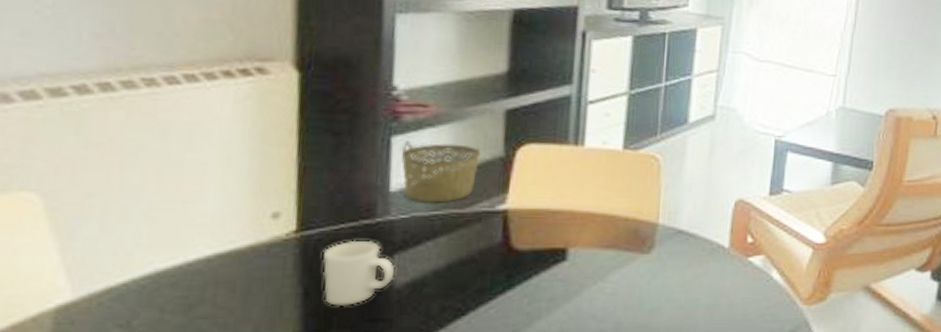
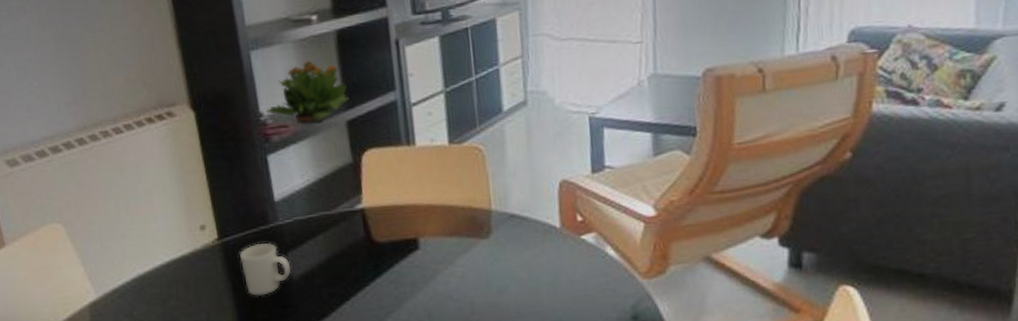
basket: present [400,142,481,204] -> none [276,156,336,209]
potted flower: none [402,36,514,106] -> present [266,60,349,123]

